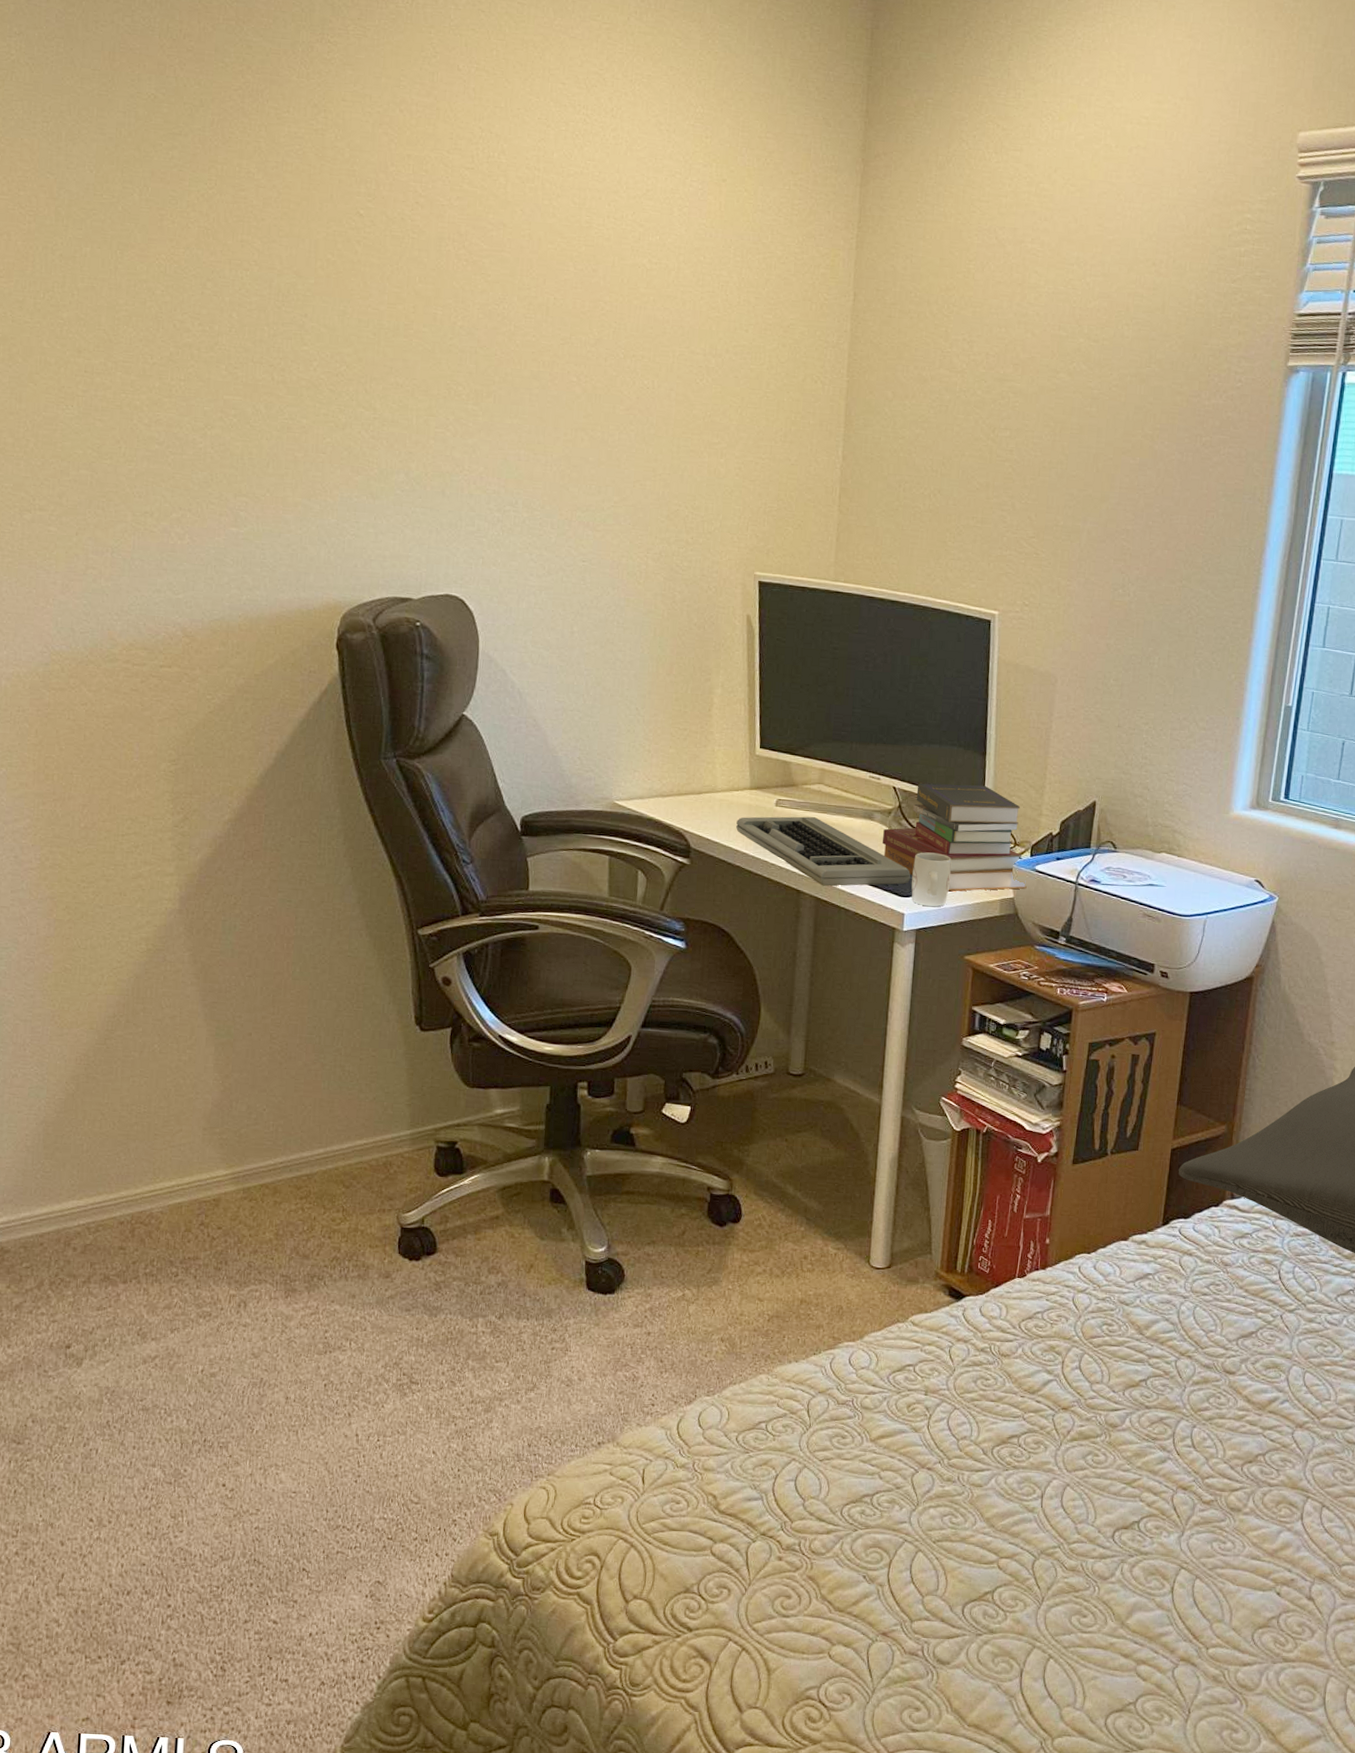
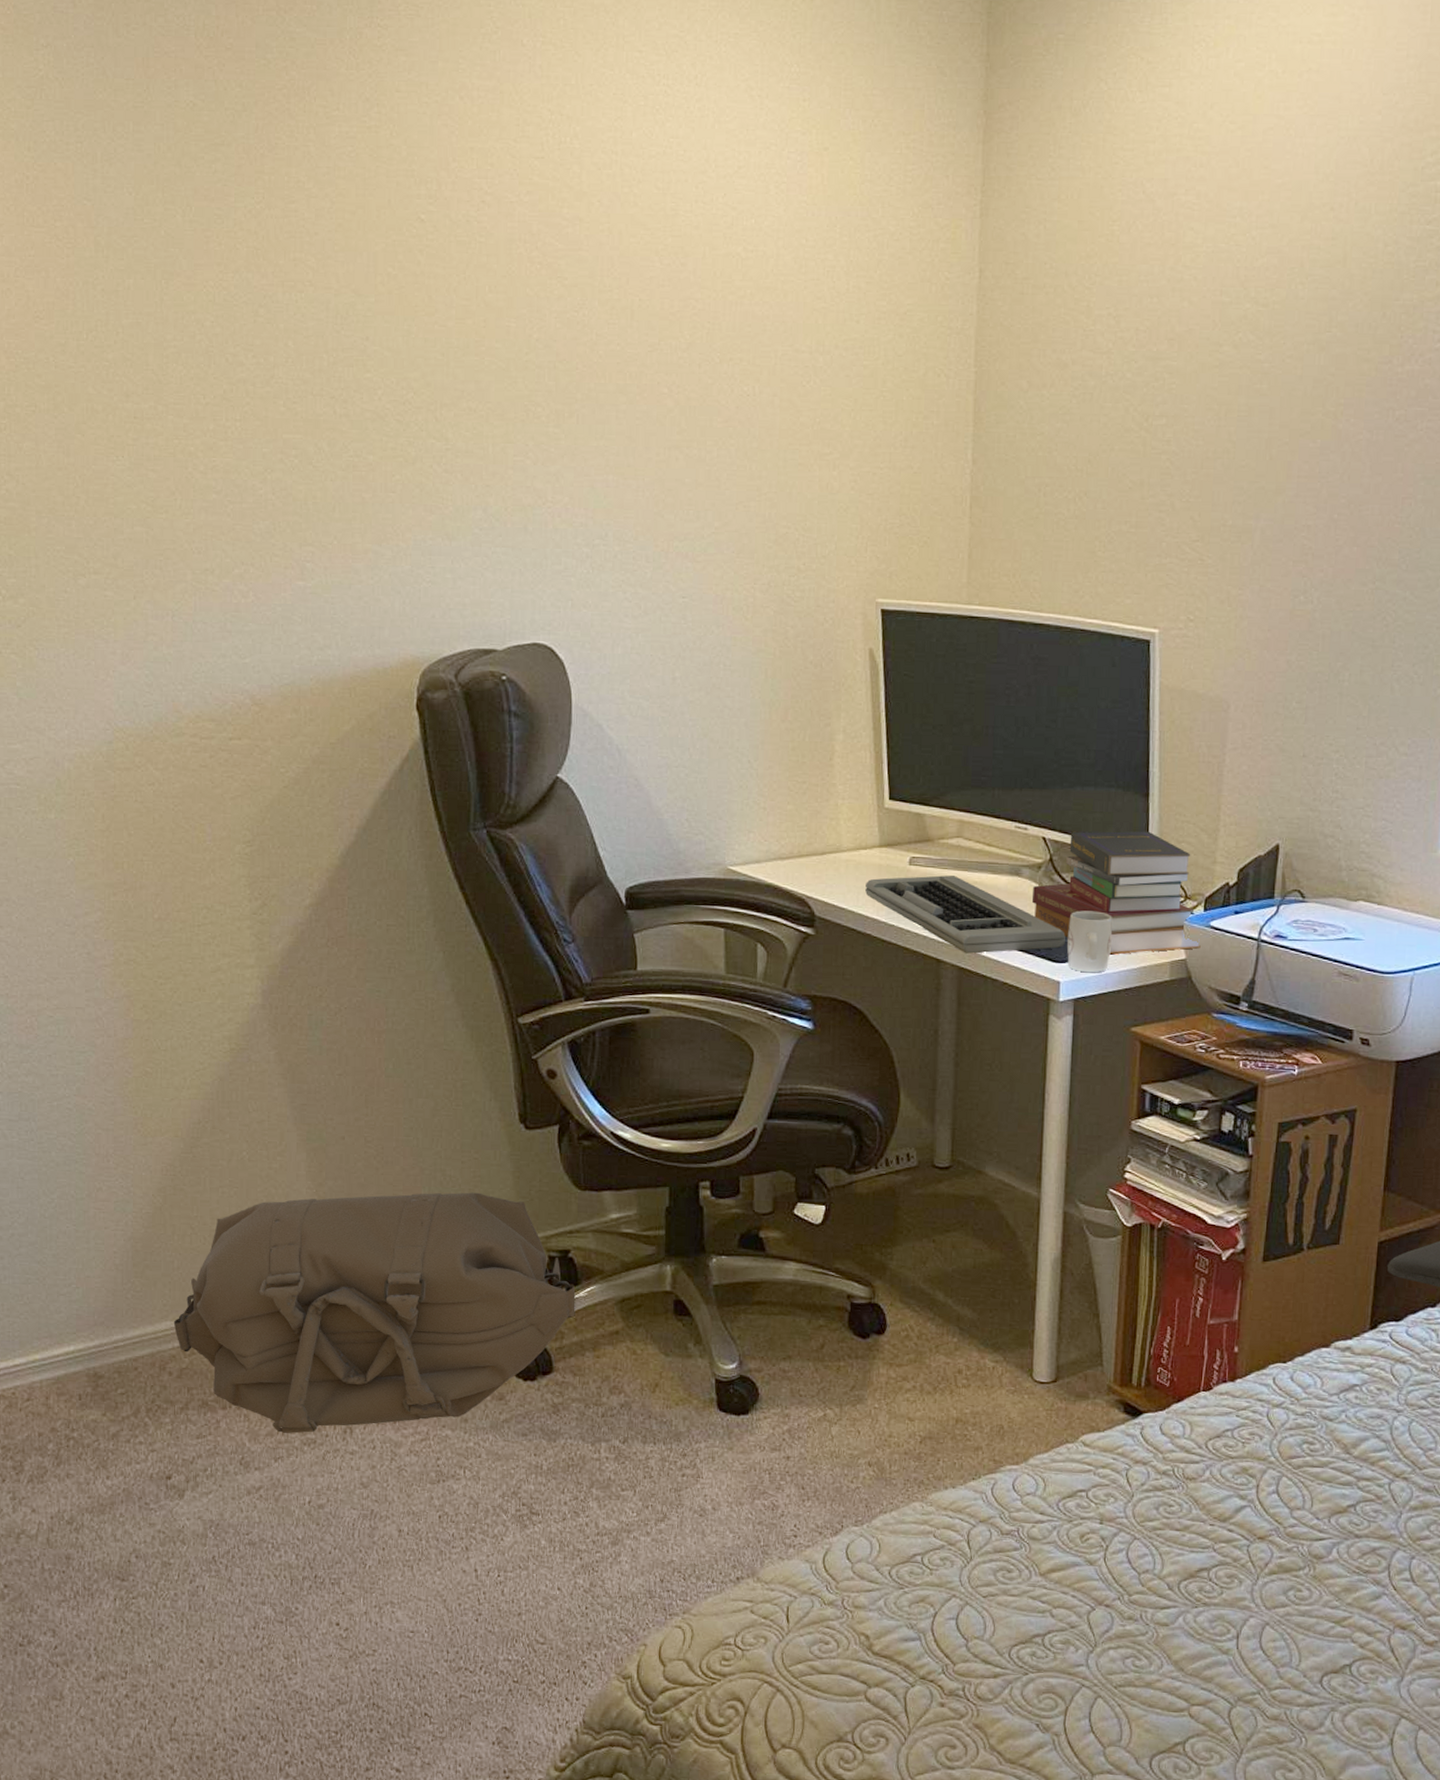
duffel bag: none [80,1086,461,1307] -> present [173,1192,576,1434]

